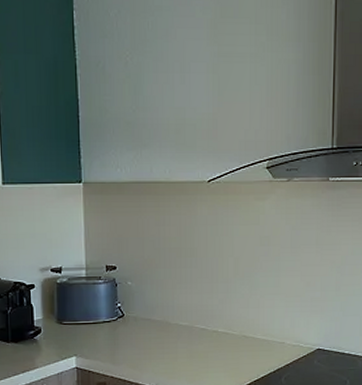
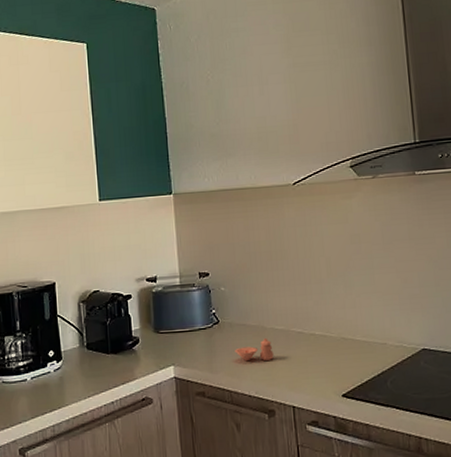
bowl and vase set: none [138,332,176,355] -> present [235,337,274,362]

